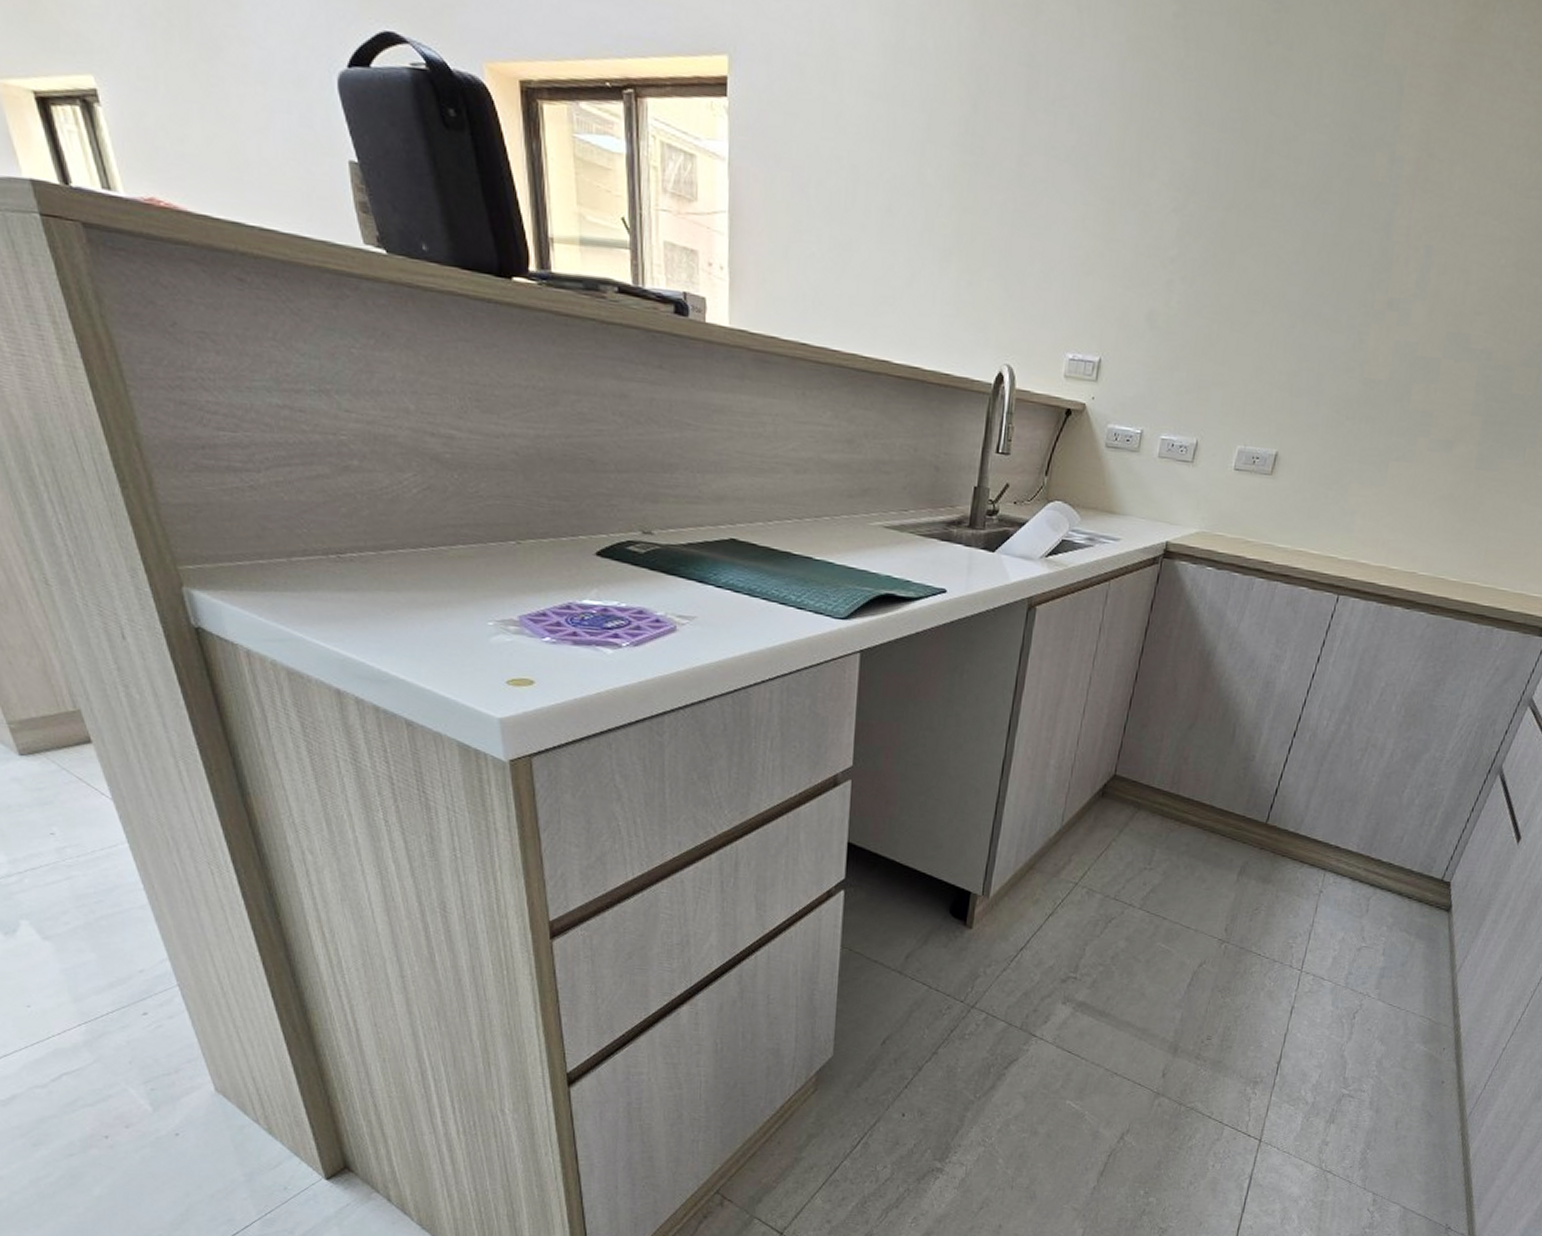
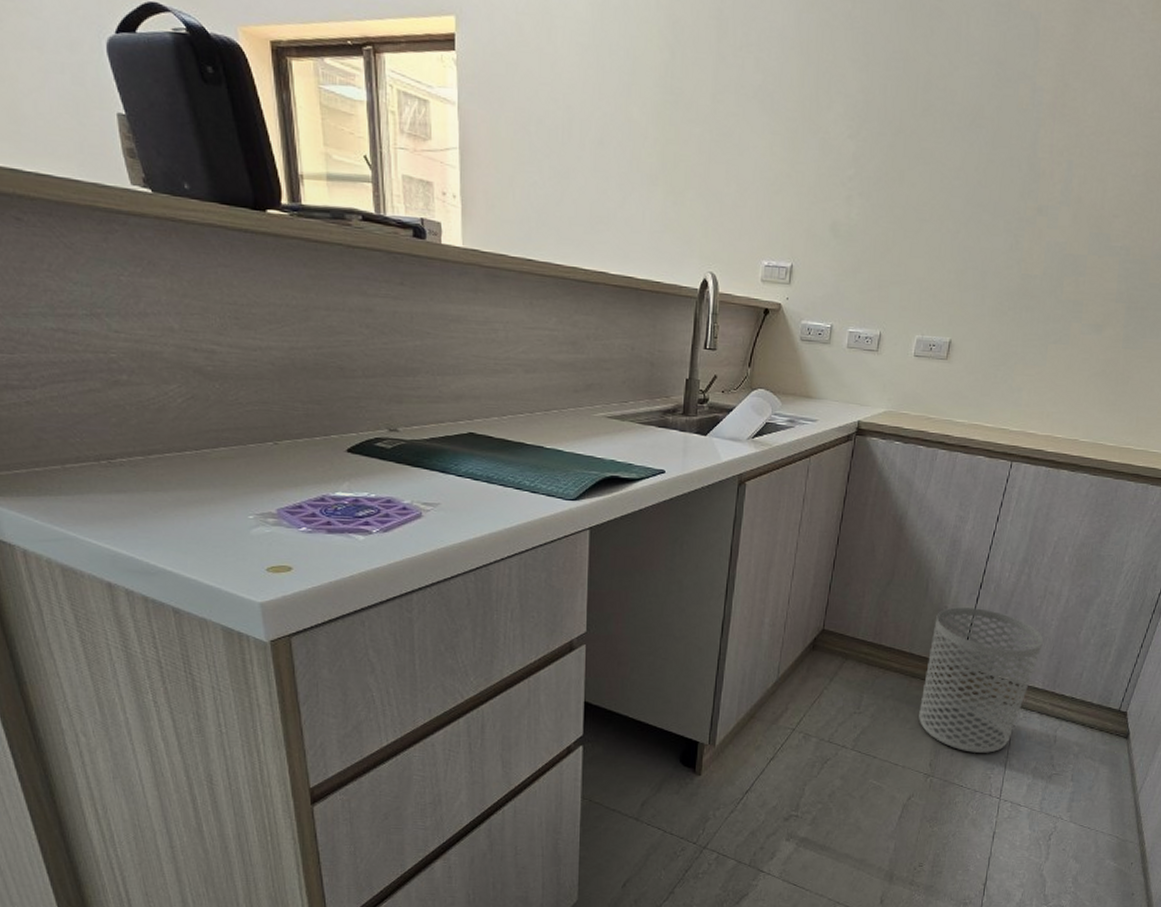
waste bin: none [1216,756,1361,920] -> present [919,607,1043,753]

